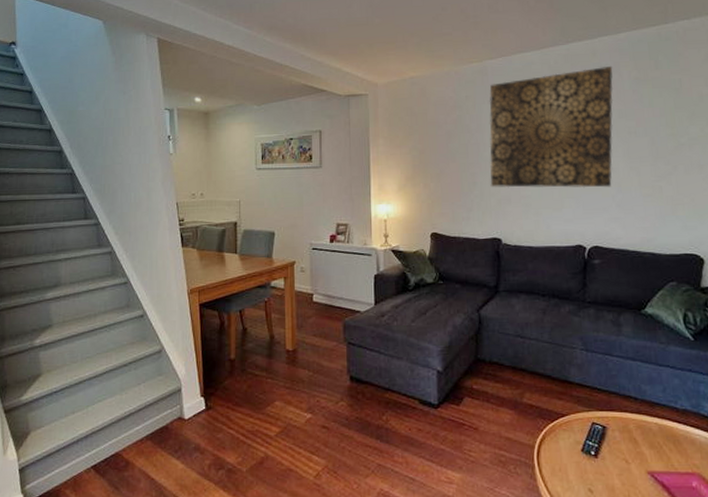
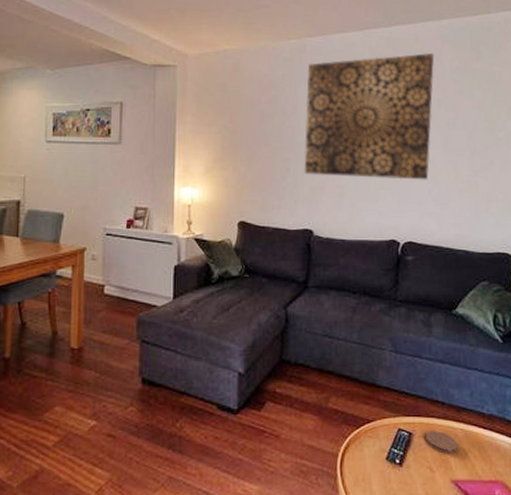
coaster: none [619,425,653,447] -> present [426,431,458,454]

